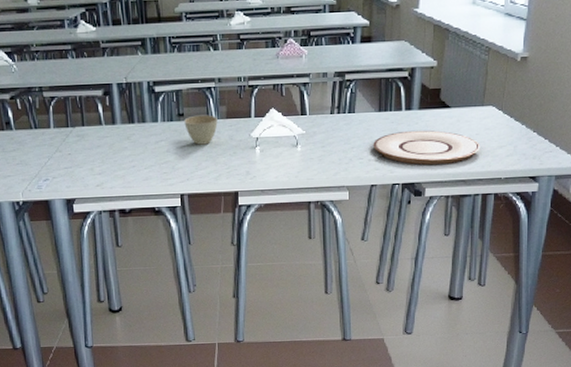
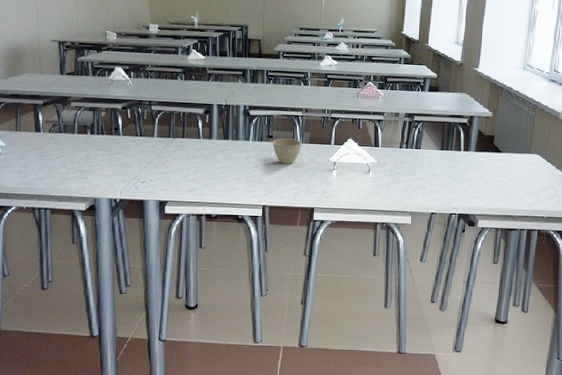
plate: present [373,130,481,165] -> none [435,168,527,200]

